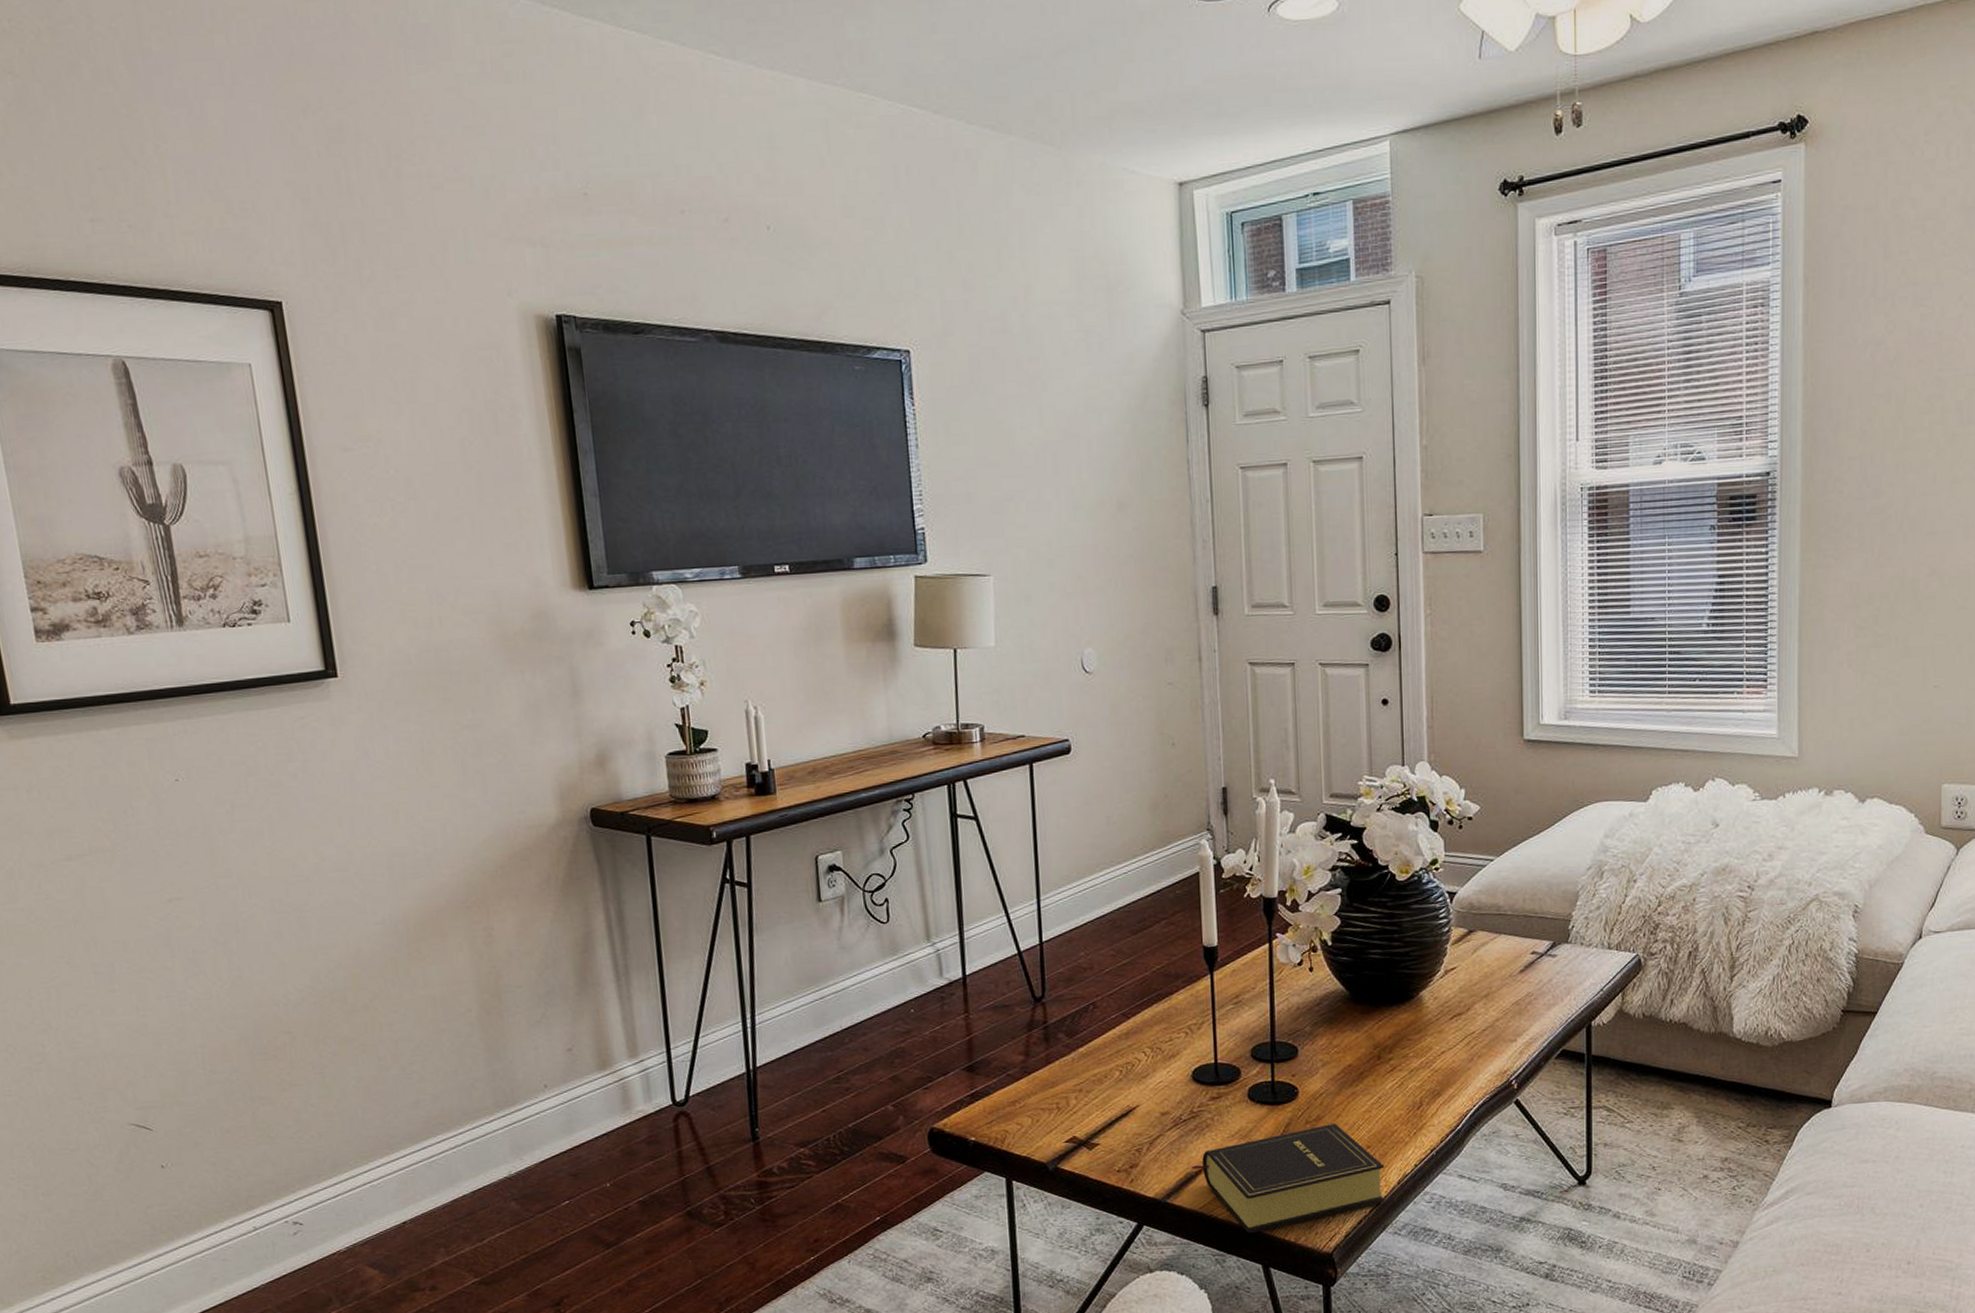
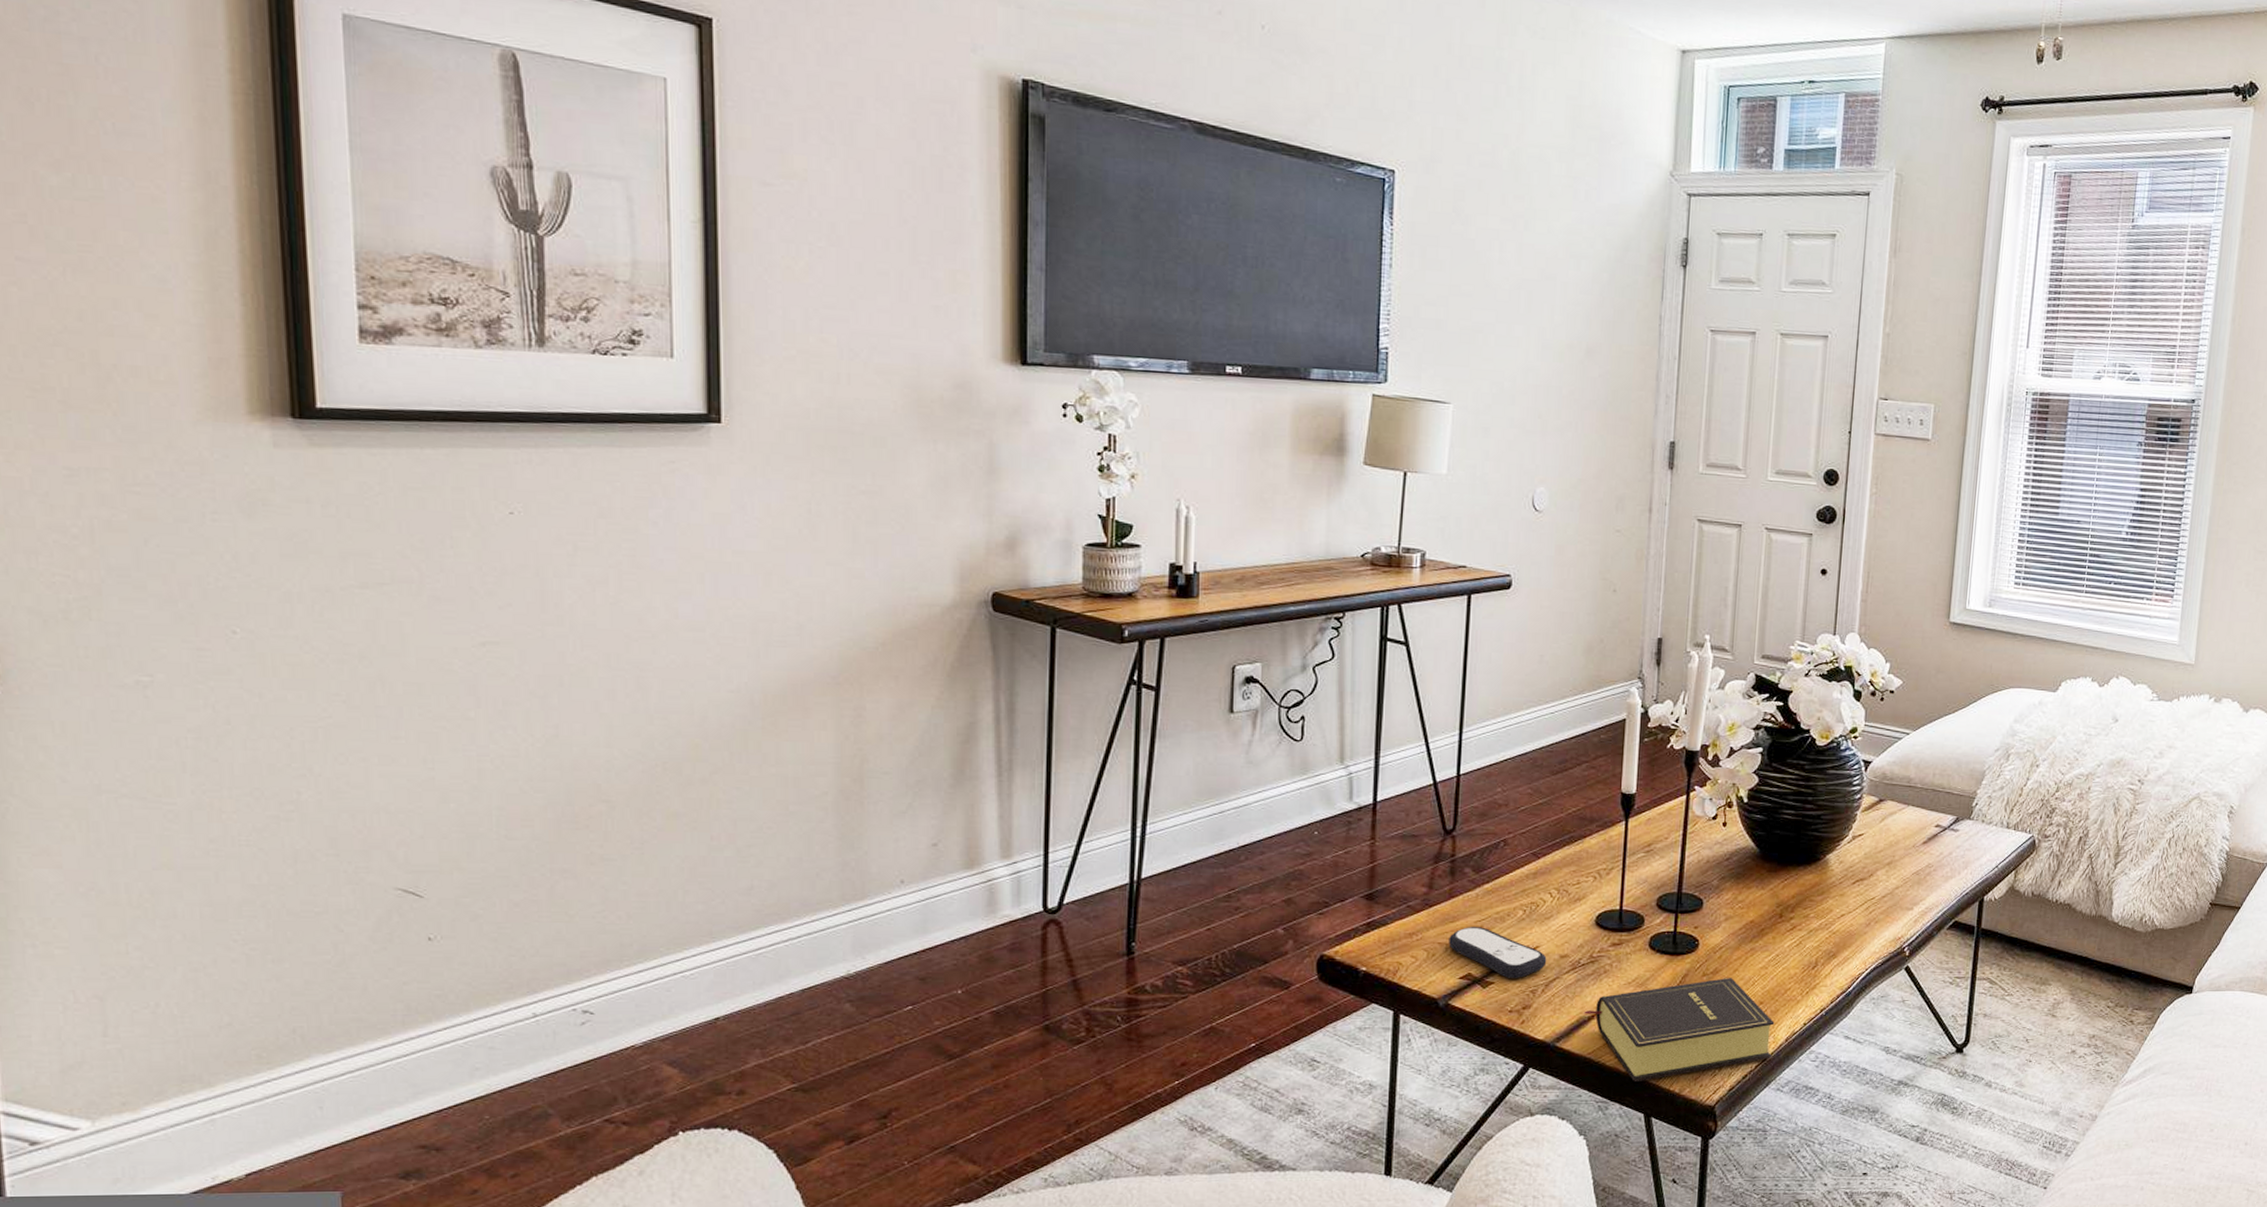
remote control: none [1050,1090,1149,1140] -> present [1448,927,1547,979]

